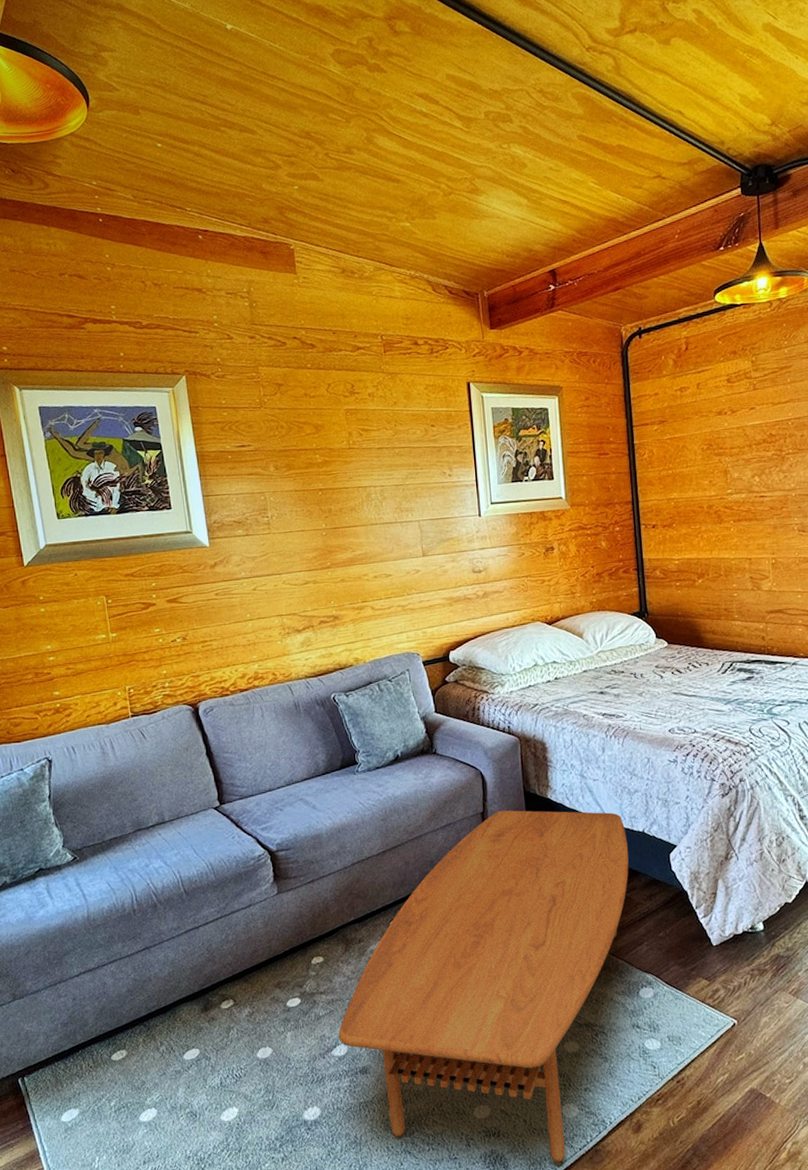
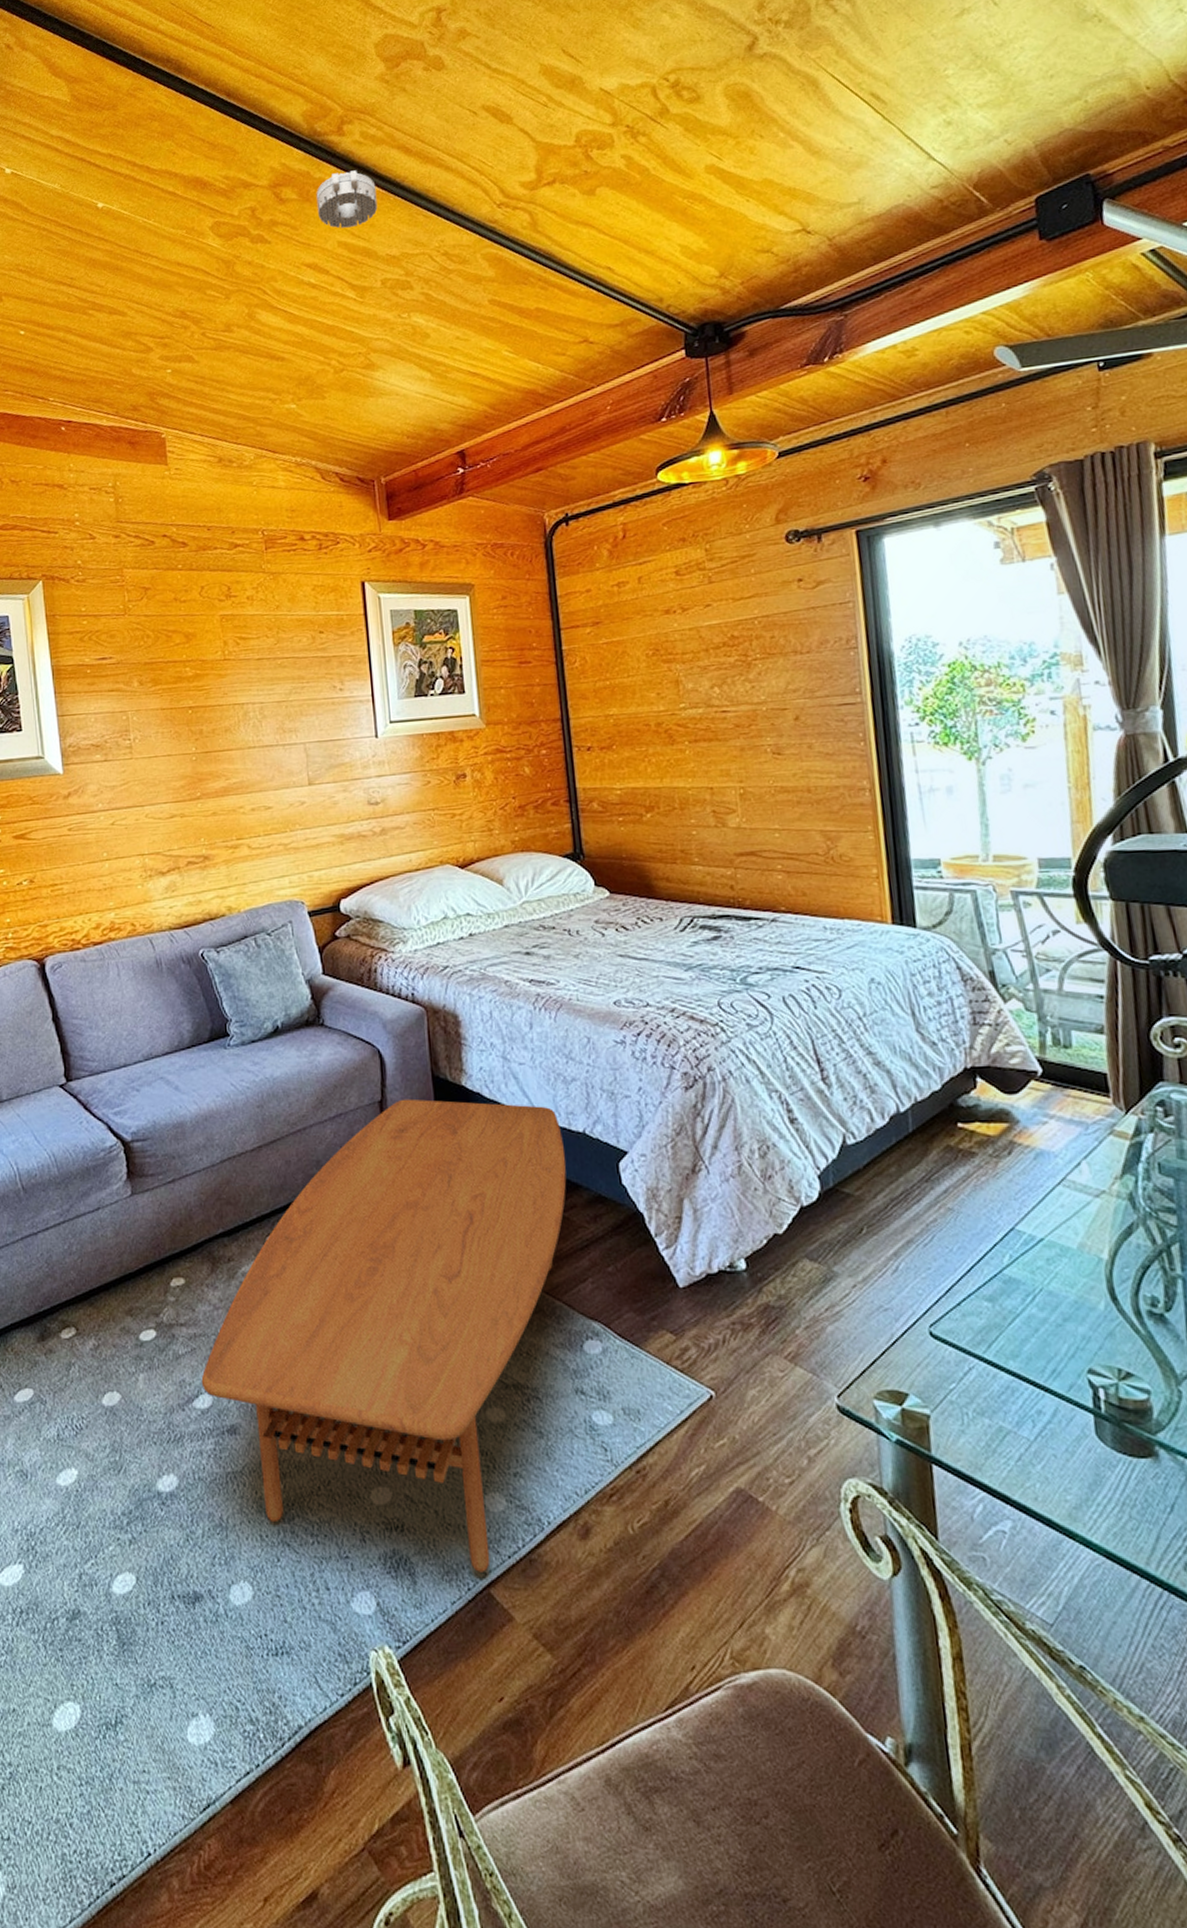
smoke detector: none [427,8,482,62] -> present [316,170,378,228]

